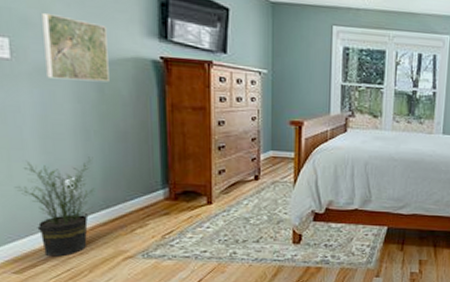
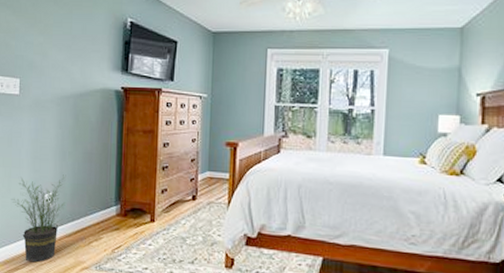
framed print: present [42,12,109,82] -> none [41,57,84,111]

